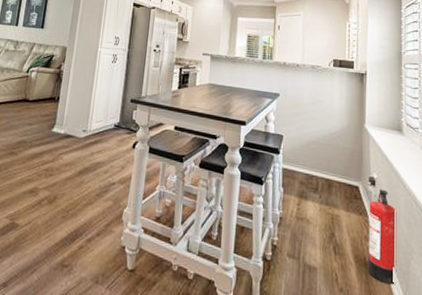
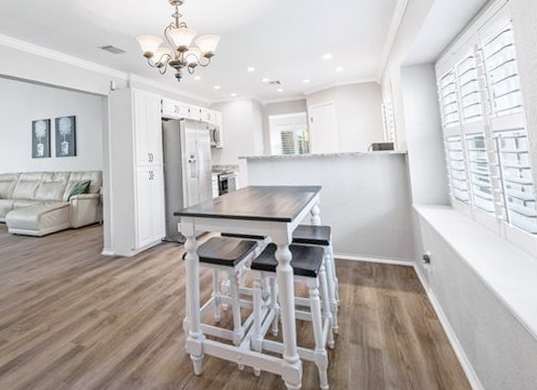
fire extinguisher: present [368,189,397,285] -> none [426,265,463,356]

